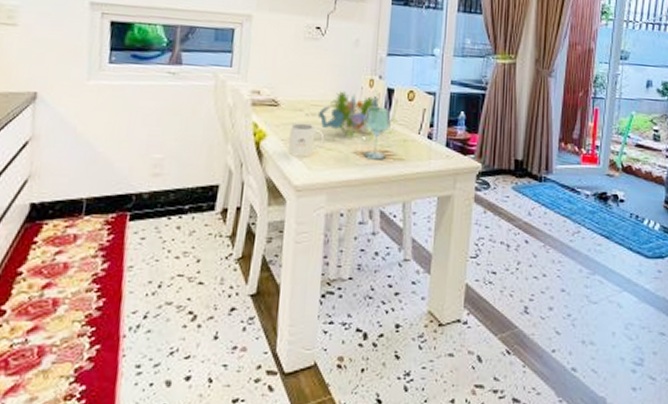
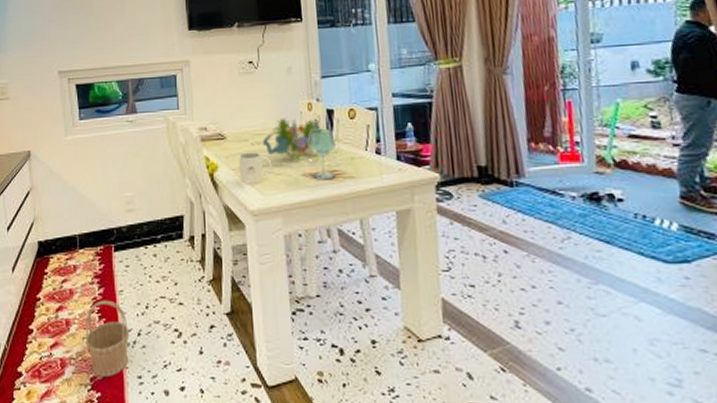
basket: none [74,276,135,368] -> present [85,300,130,378]

